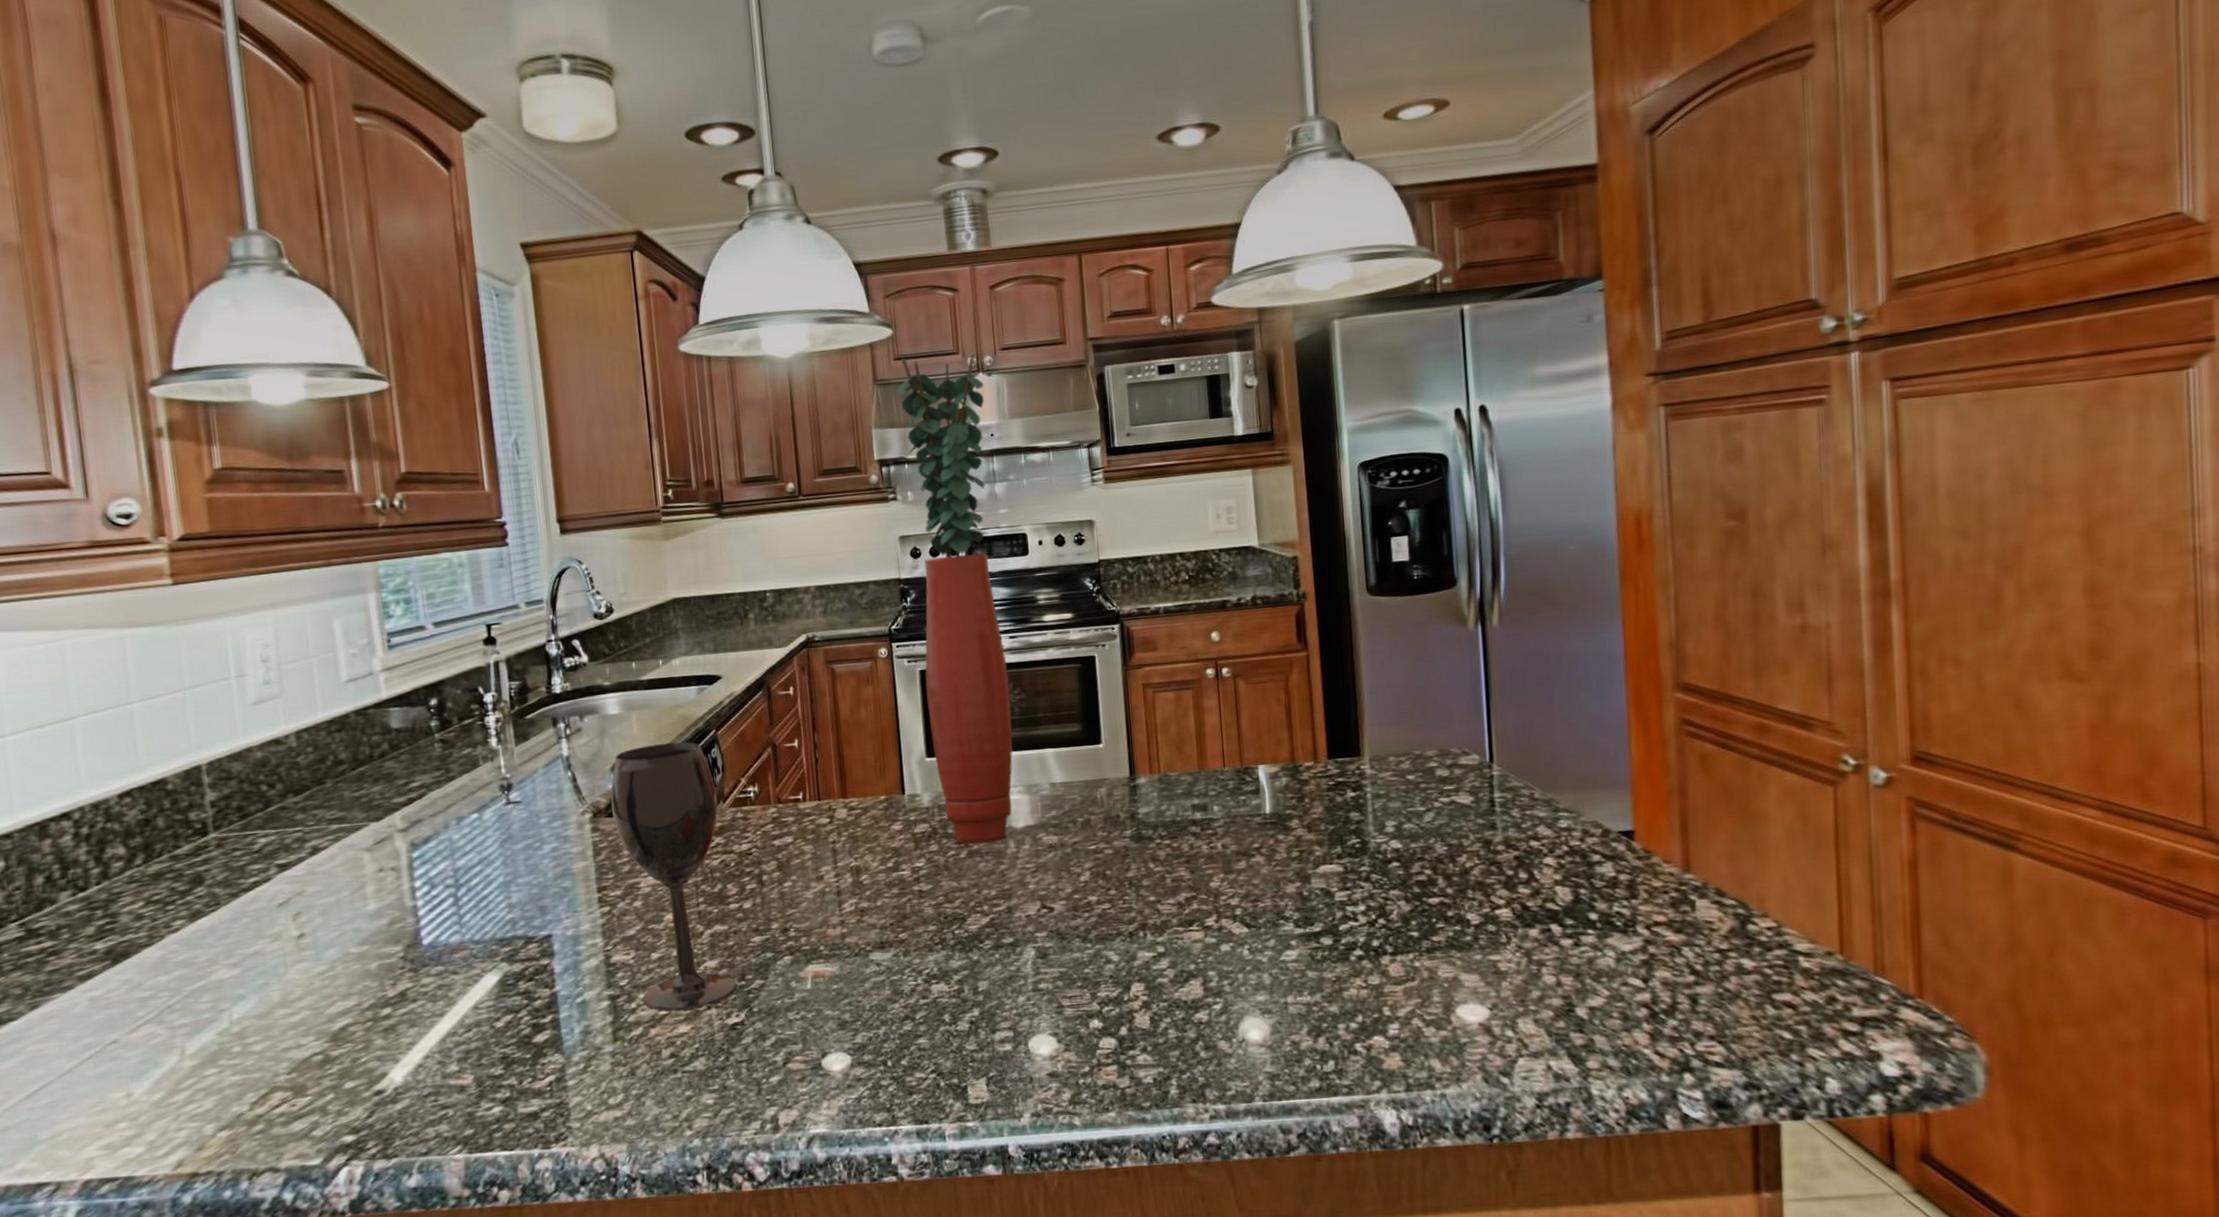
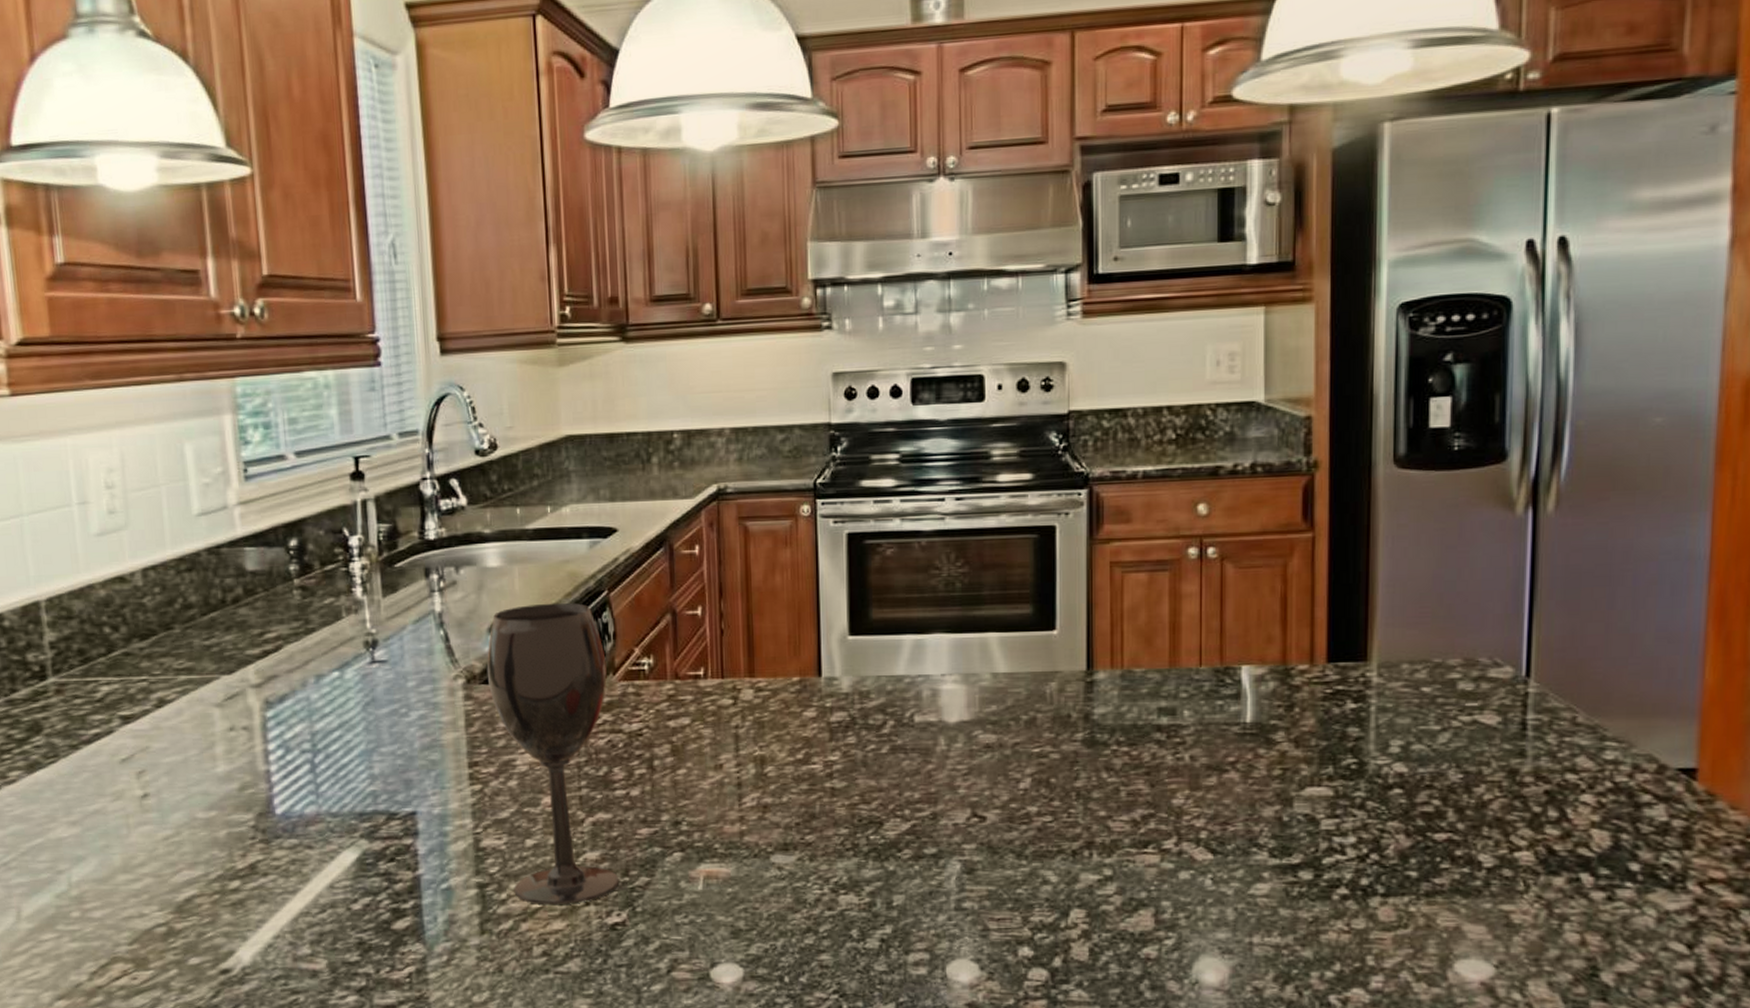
vase: present [896,354,1013,845] -> none [839,153,952,739]

